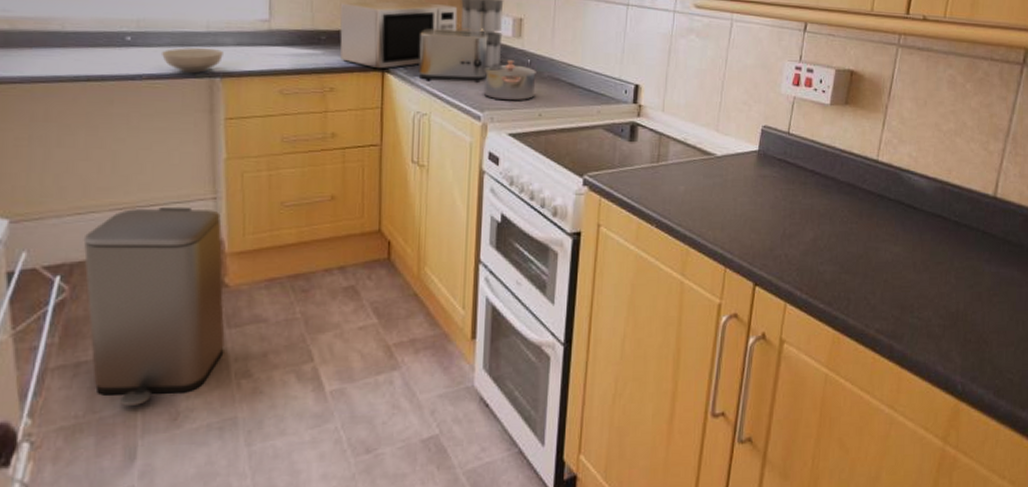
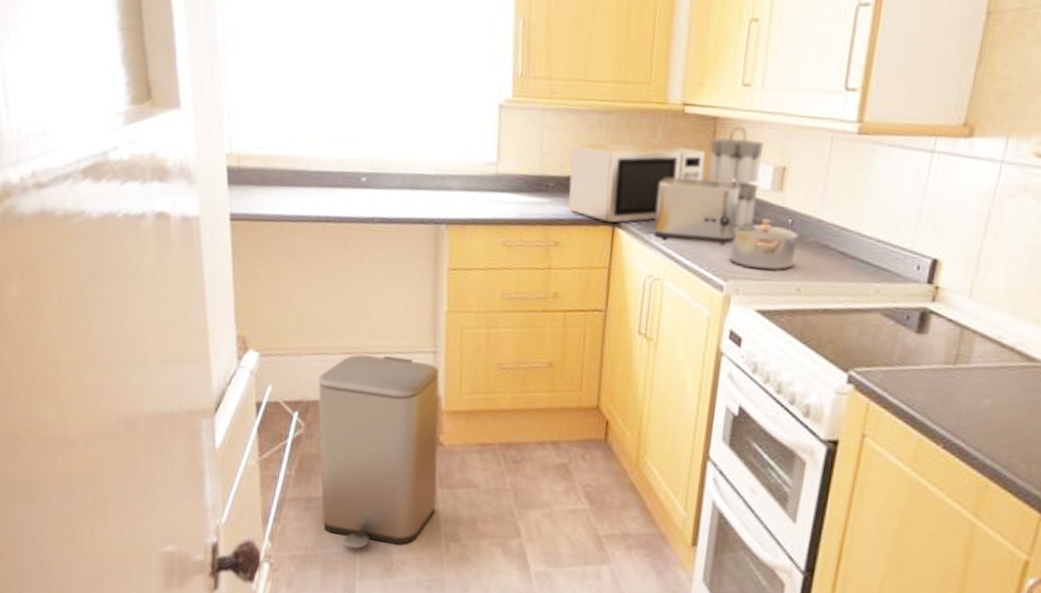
bowl: present [162,48,223,73] -> none [393,191,450,219]

